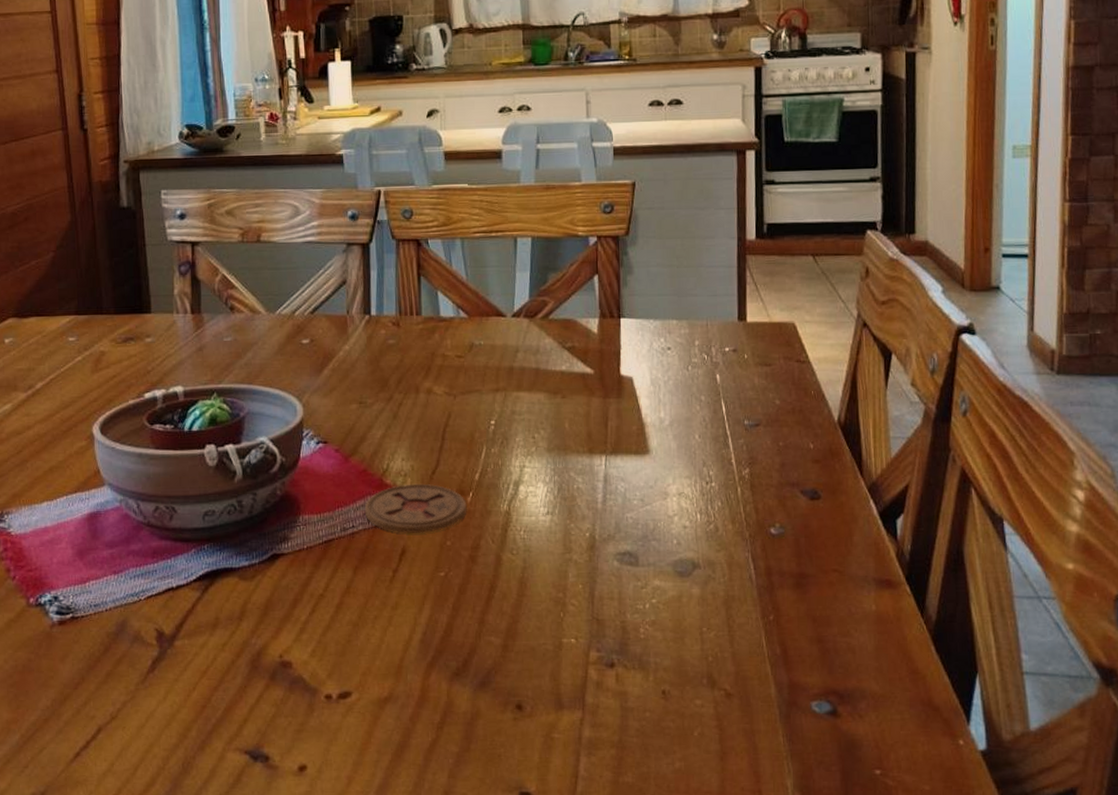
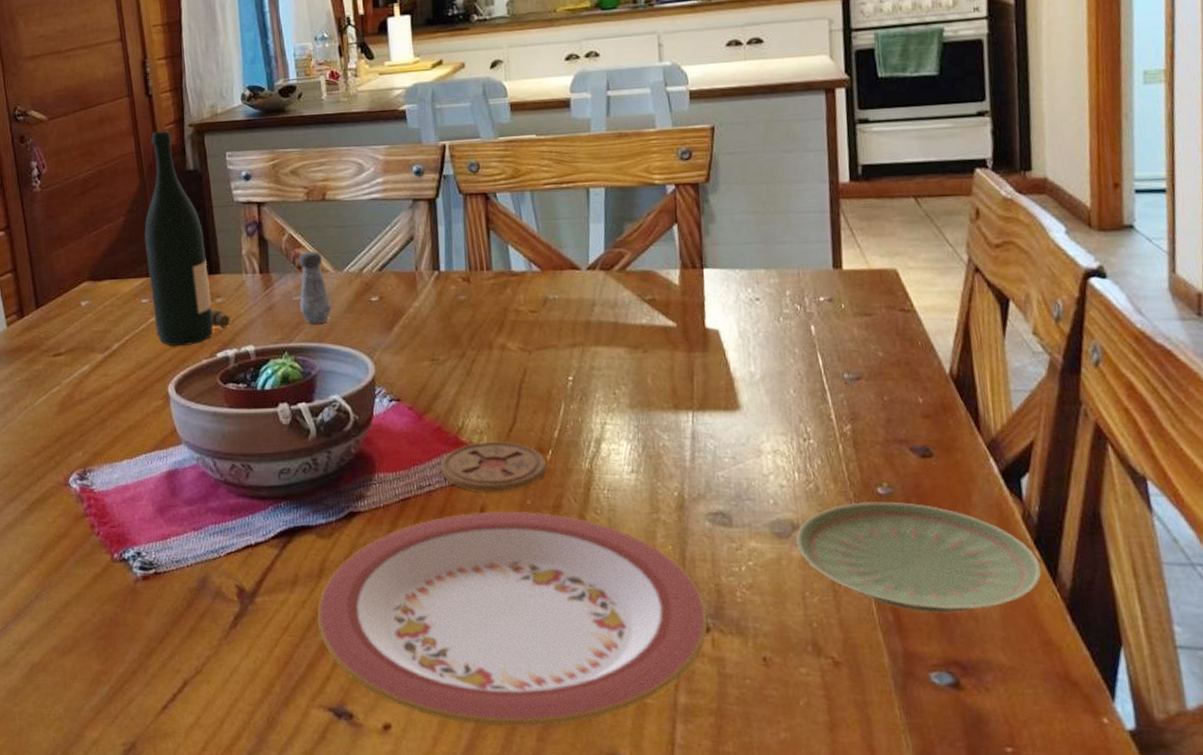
wine bottle: none [74,166,160,386] -> present [144,130,230,347]
salt shaker: none [230,292,263,365] -> present [299,251,332,324]
plate: none [236,552,613,765] -> present [317,511,708,727]
plate: none [696,541,911,645] -> present [795,501,1042,613]

